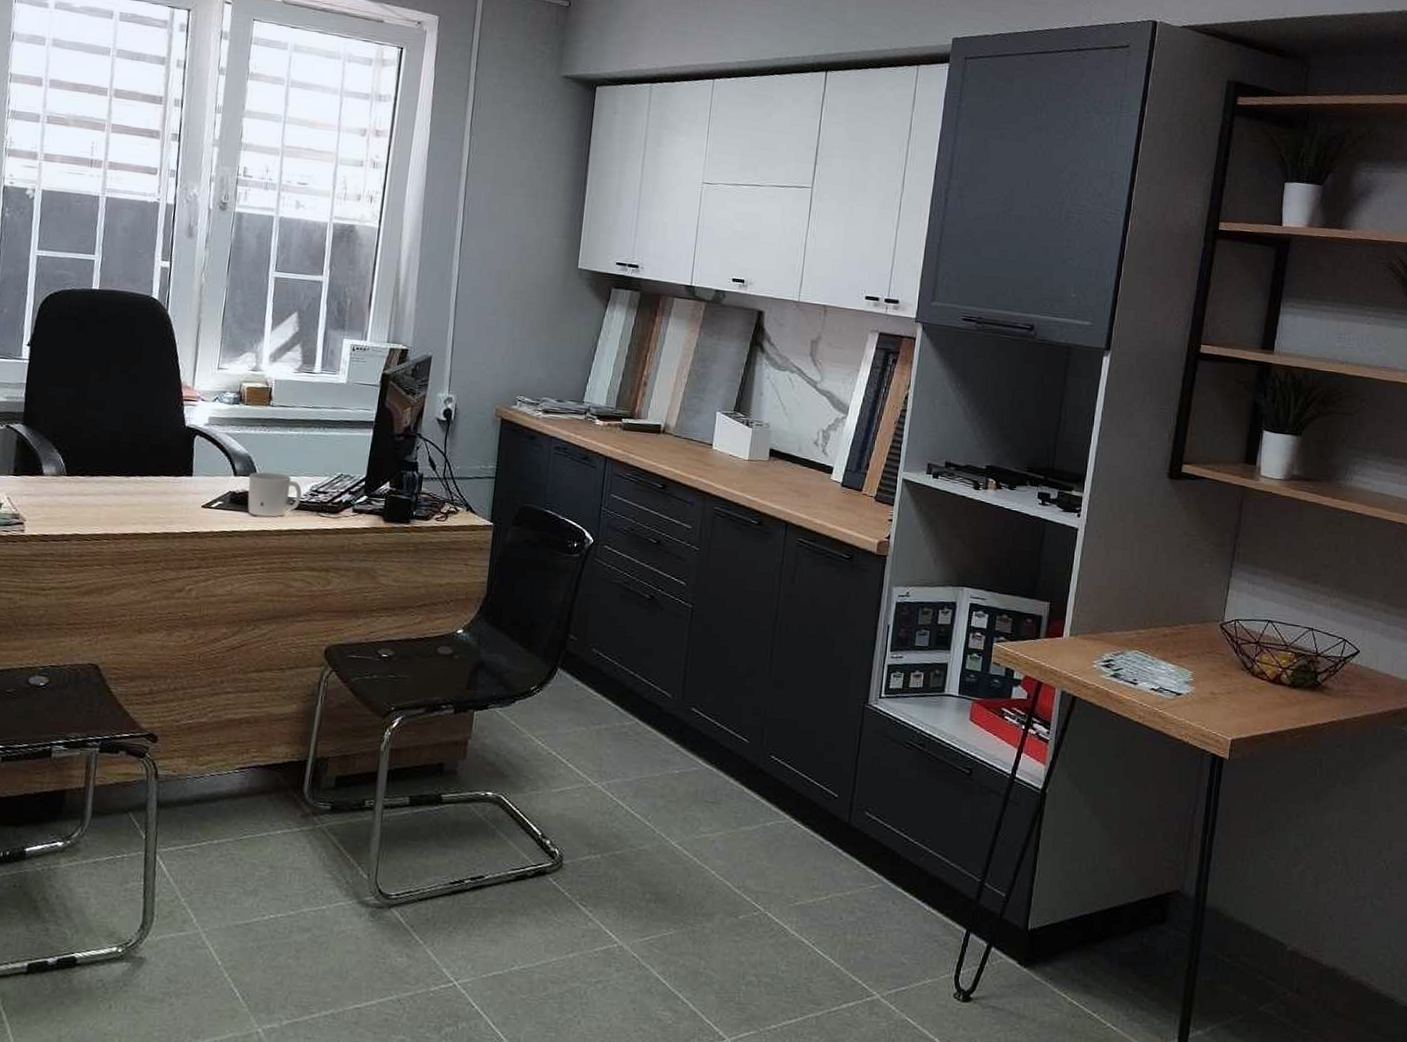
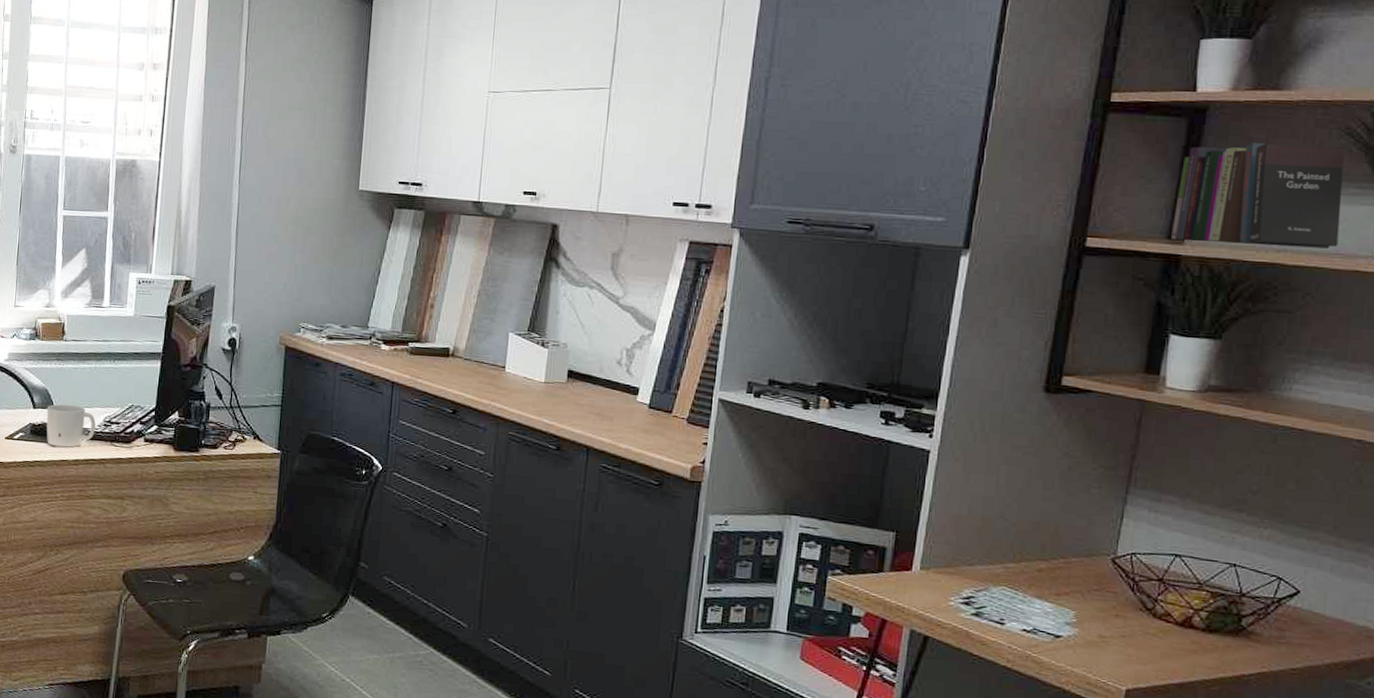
books: none [1264,271,1388,363] -> present [1171,143,1345,249]

